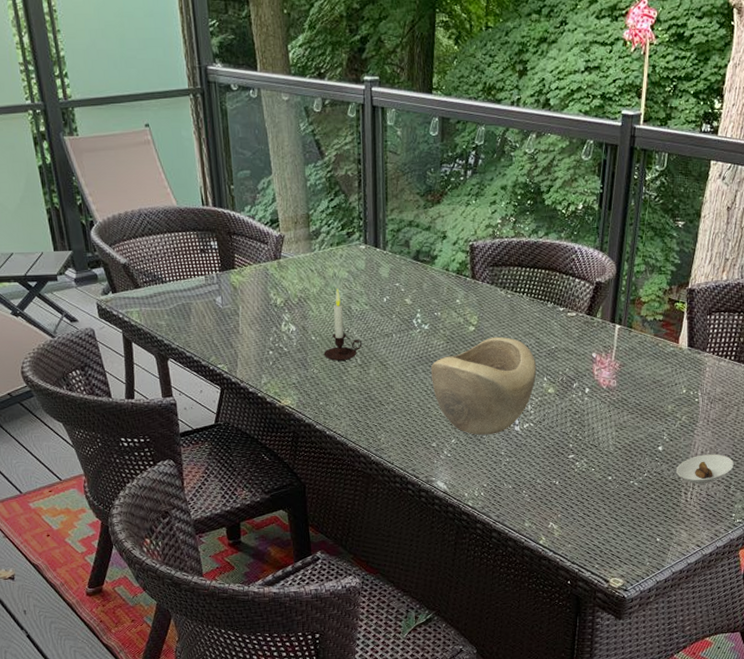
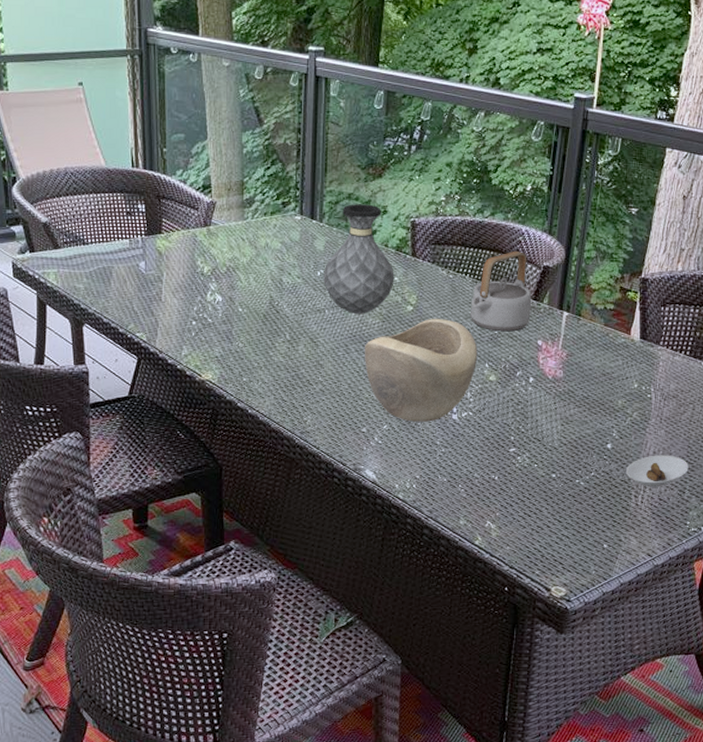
candle: present [323,288,363,361] -> none [250,259,292,335]
vase: none [389,230,456,336] -> present [323,204,394,314]
teapot: none [528,268,585,347] -> present [469,250,531,332]

